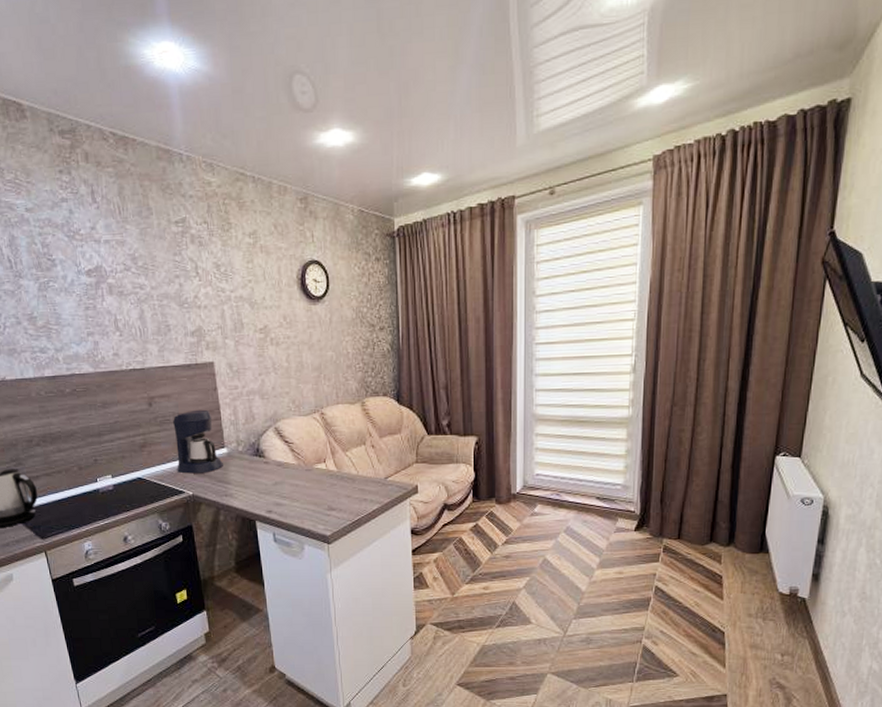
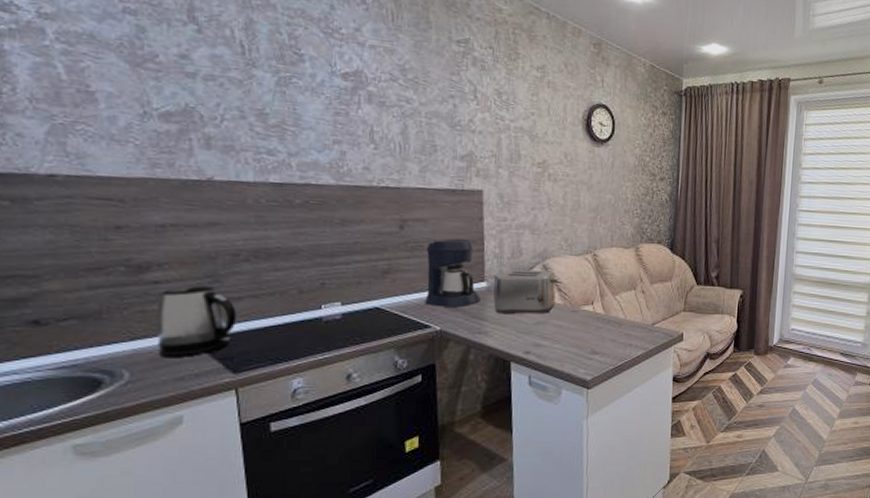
toaster: none [232,433,291,477] -> present [493,269,559,315]

